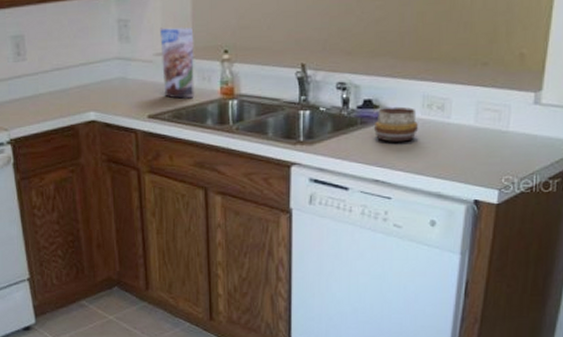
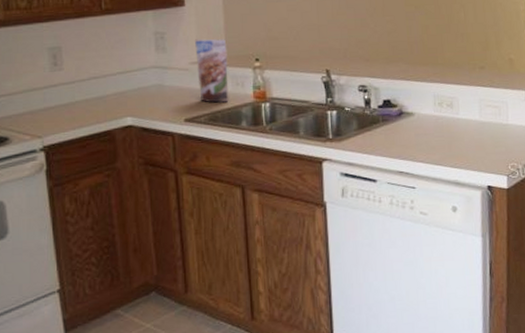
decorative bowl: present [373,106,419,142] -> none [394,105,434,137]

